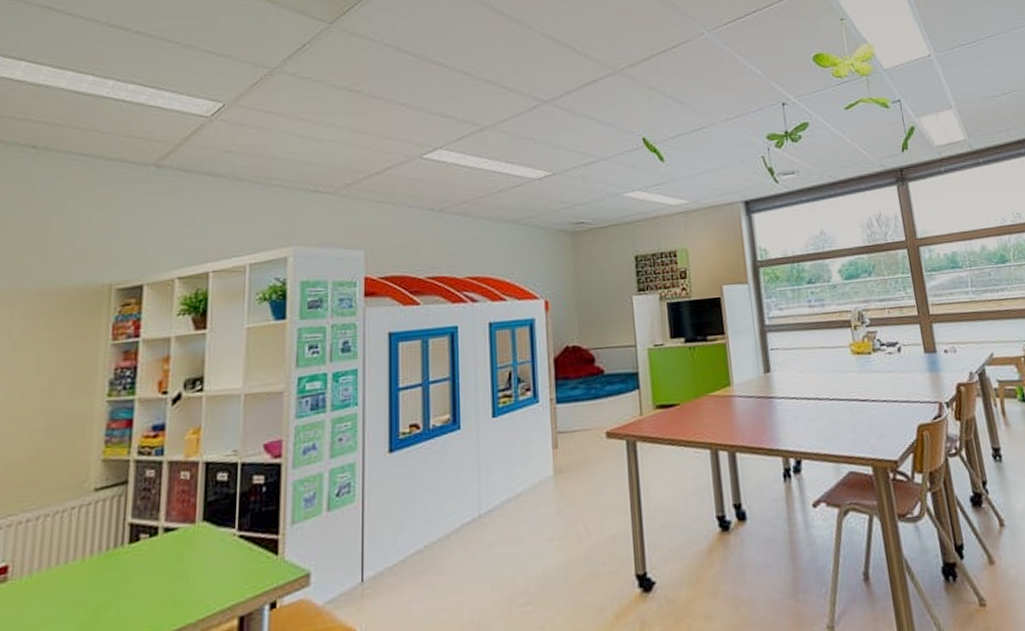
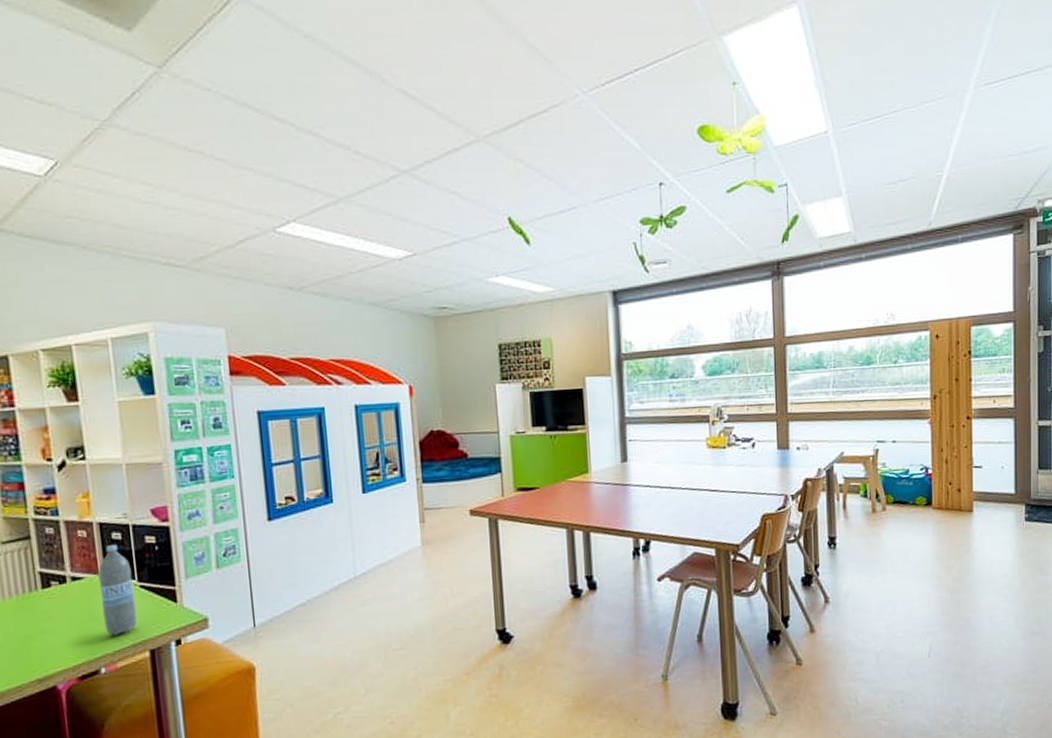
water bottle: none [192,486,233,599] -> present [97,544,137,635]

